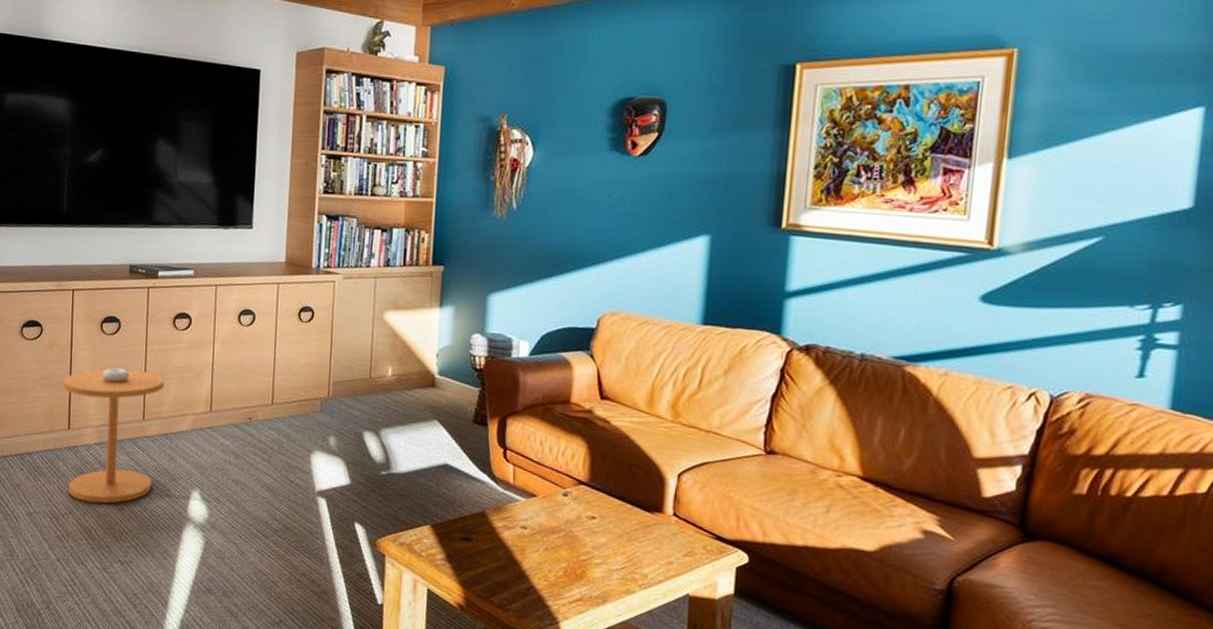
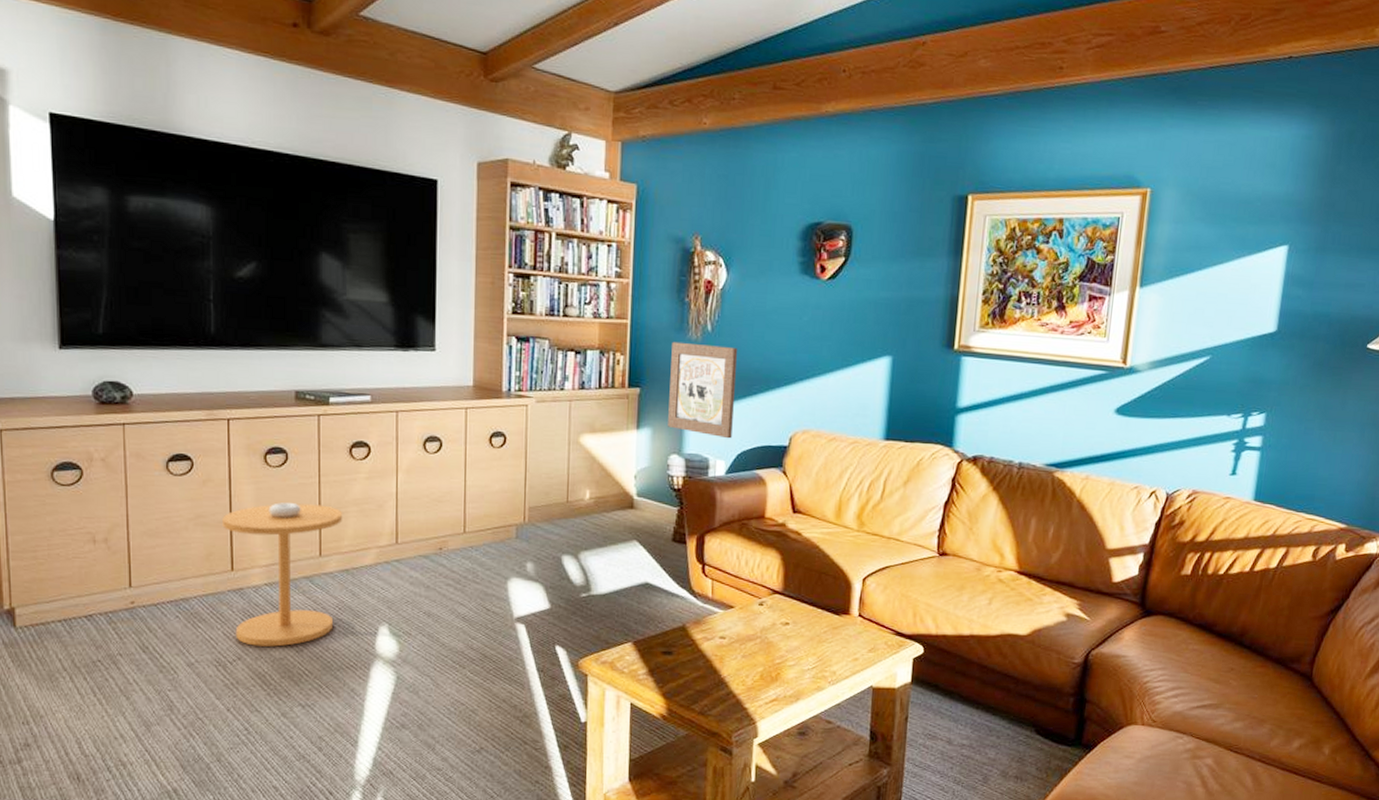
wall art: none [471,219,543,319] -> present [668,341,737,439]

